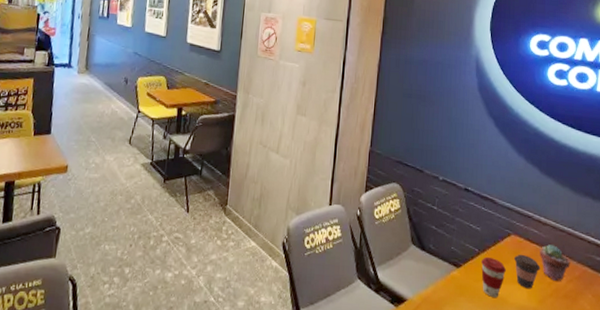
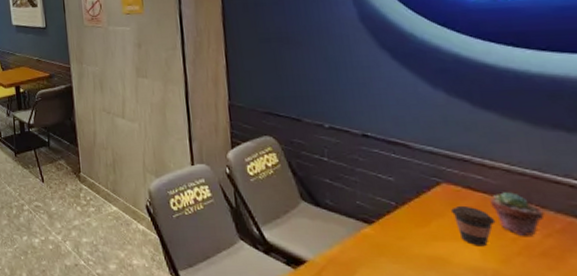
coffee cup: present [481,256,506,297] -> none [402,210,442,257]

